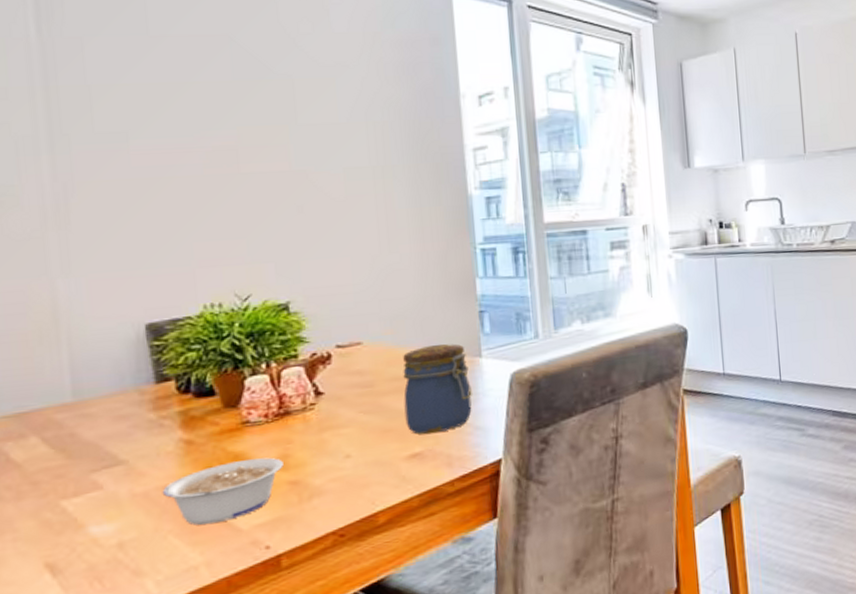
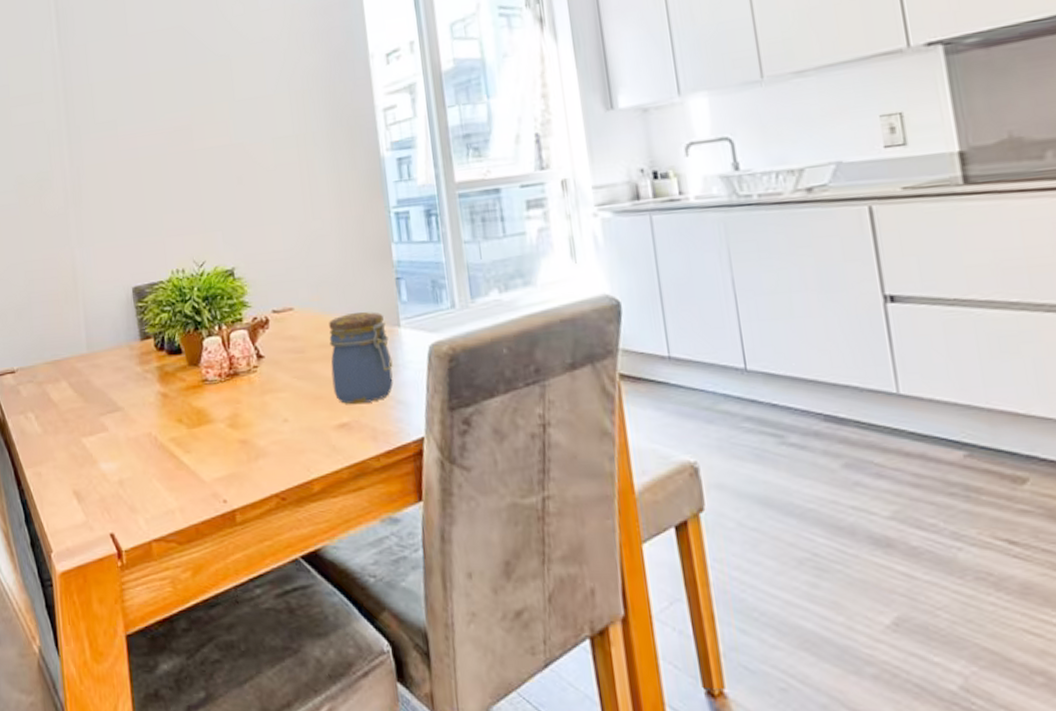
legume: present [162,457,284,526] -> none [147,415,235,473]

